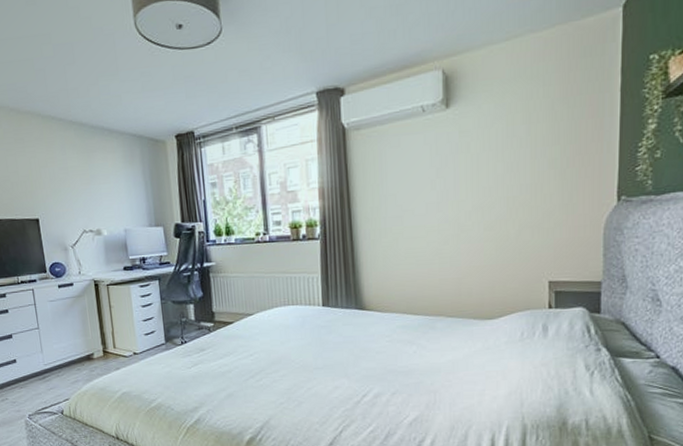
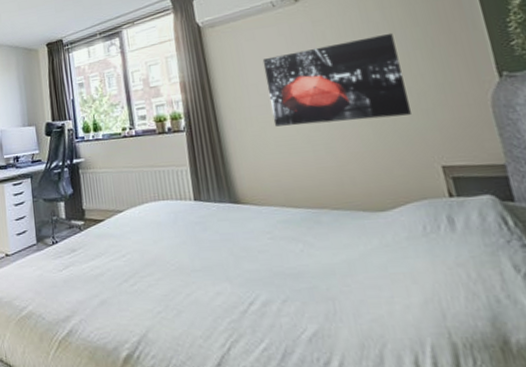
wall art: none [404,149,533,238] -> present [262,33,411,127]

